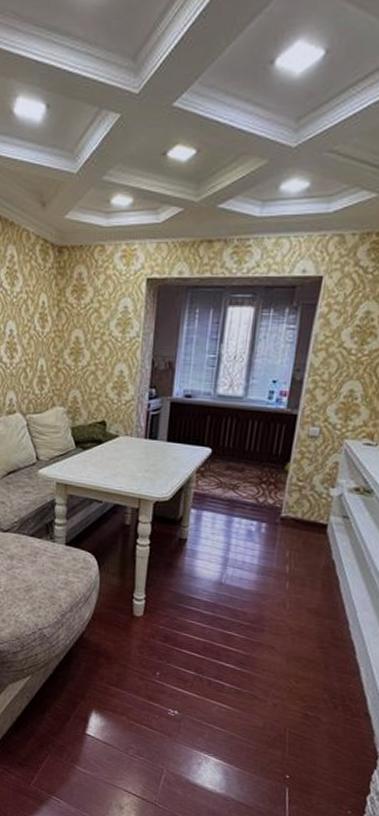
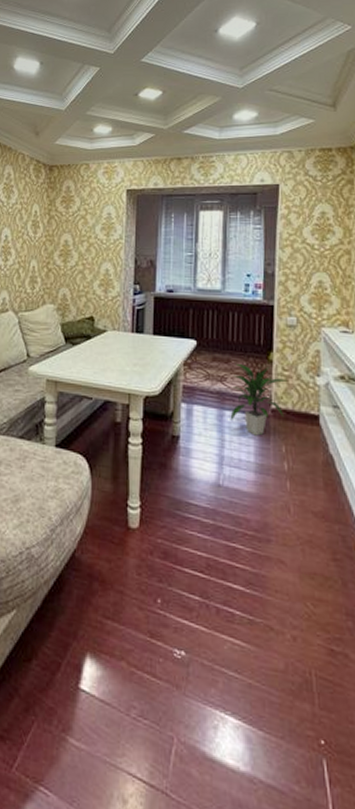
indoor plant: none [238,472,300,541] -> present [230,363,287,436]

